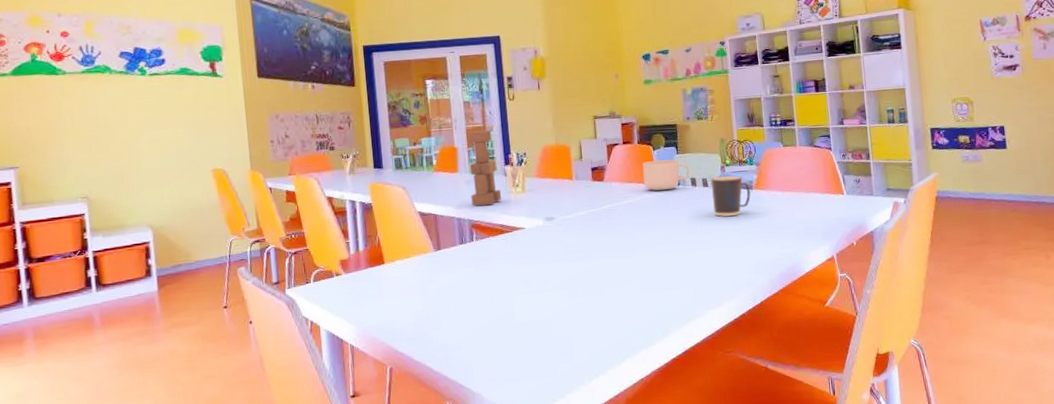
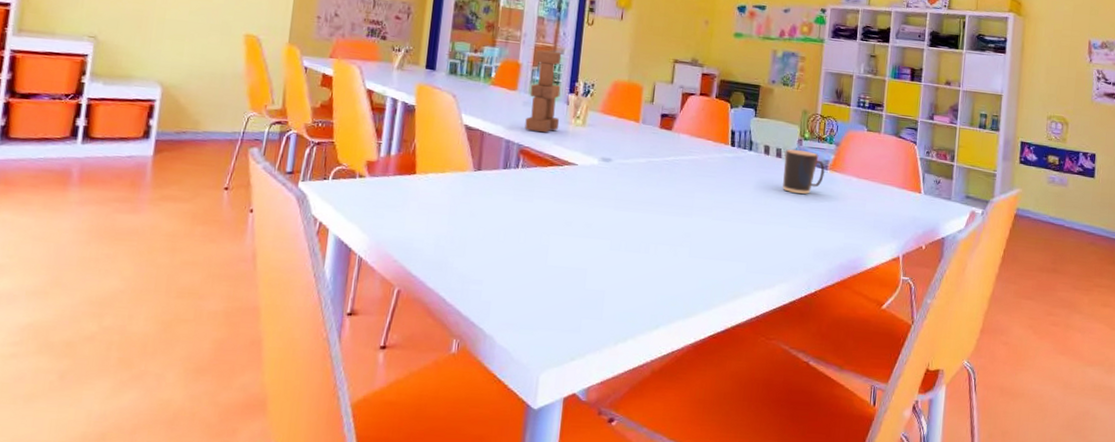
cup: present [642,159,690,191] -> none [713,118,765,154]

